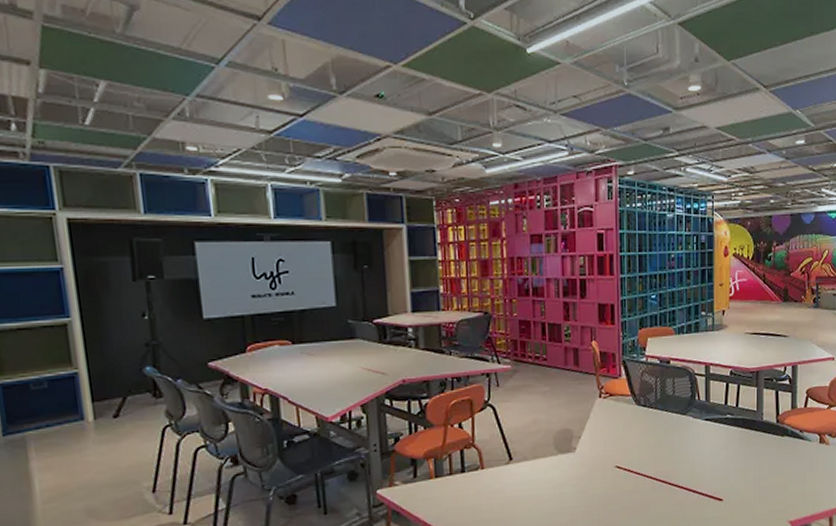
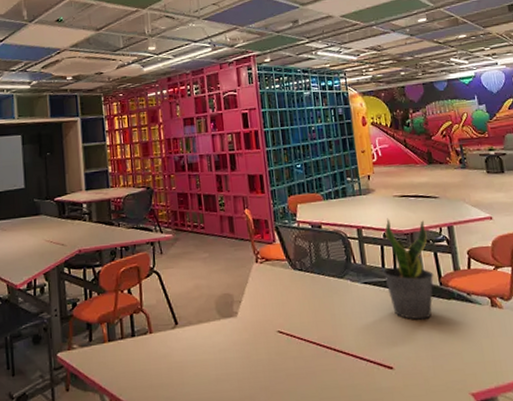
potted plant: none [724,355,772,455] -> present [382,218,434,320]

